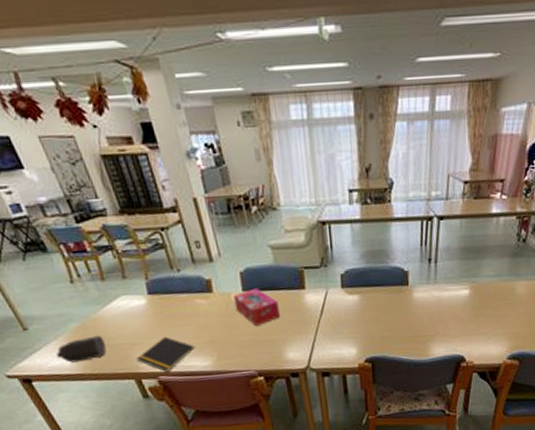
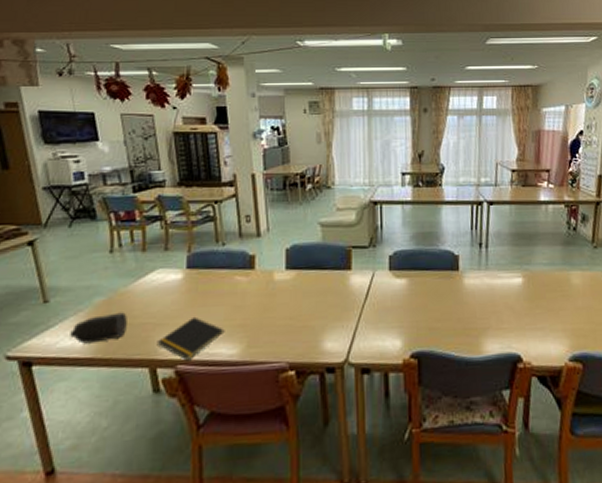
tissue box: present [233,288,280,327] -> none [275,266,321,310]

